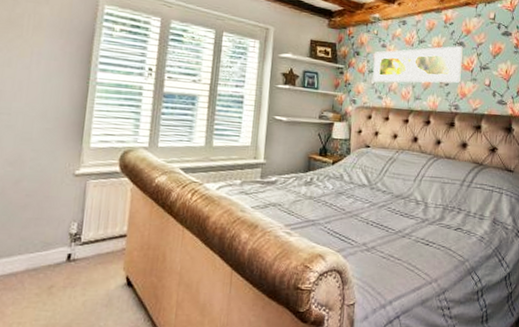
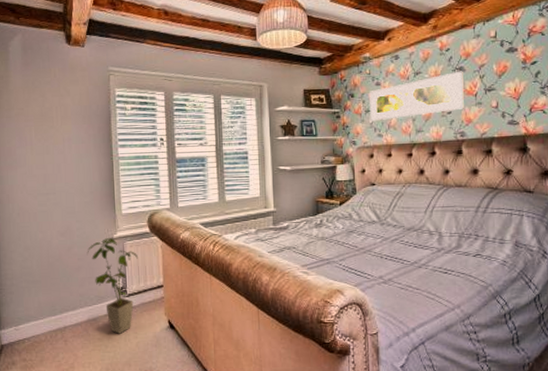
house plant: none [38,173,101,289] -> present [87,237,138,334]

